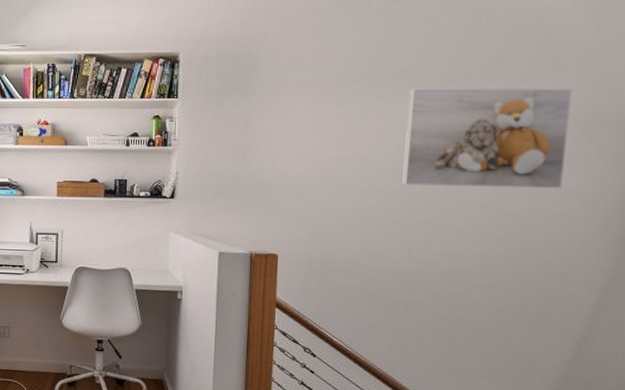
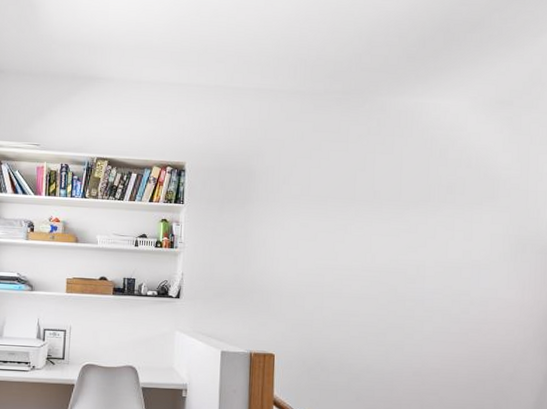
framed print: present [402,88,573,189] -> none [379,208,507,300]

